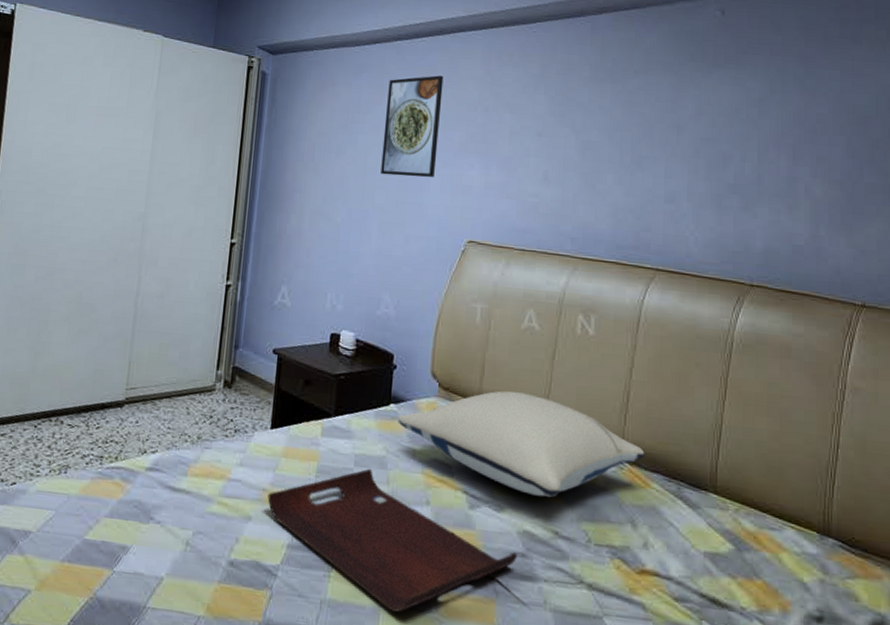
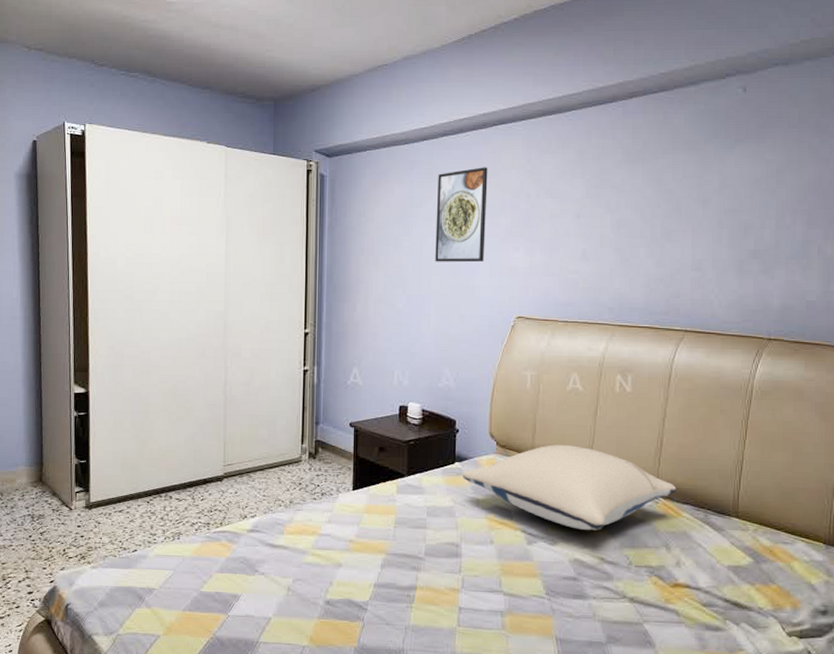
serving tray: present [267,468,517,613] -> none [354,517,569,632]

